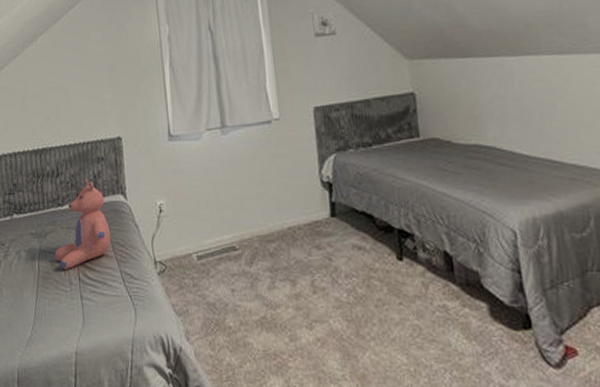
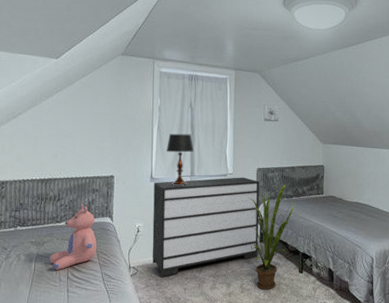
dresser: none [174,122,331,274] -> present [152,177,260,277]
table lamp: none [184,68,222,143] -> present [167,133,194,185]
house plant: none [305,127,378,288] -> present [248,184,295,290]

